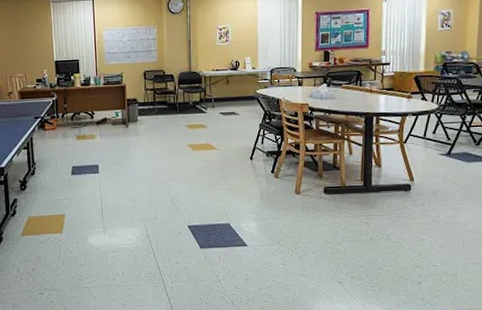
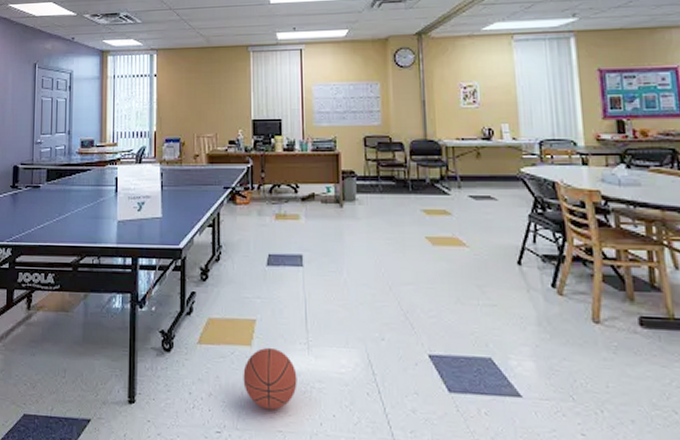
basketball: none [57,232,97,275] -> present [243,347,297,410]

